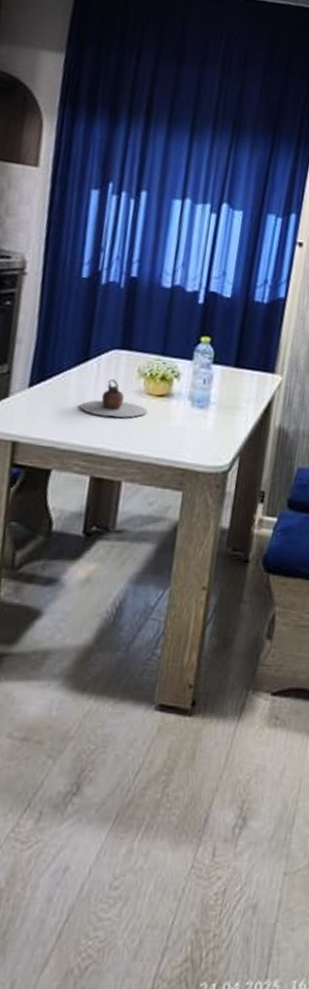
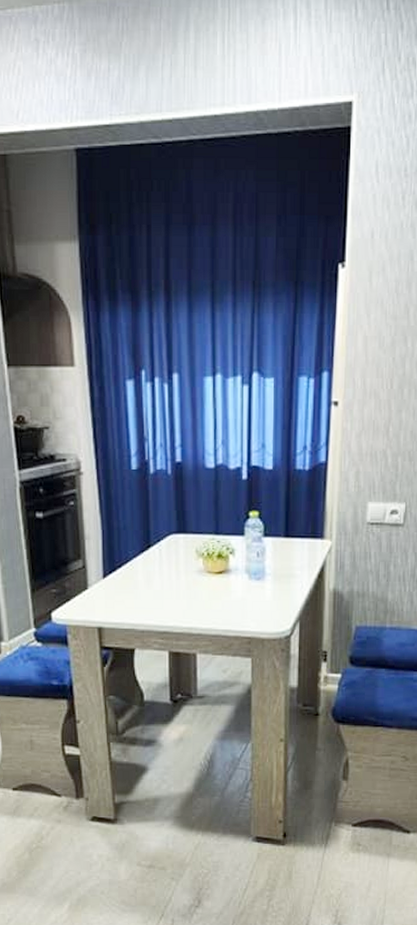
teapot: present [80,378,148,418] -> none [150,562,210,597]

